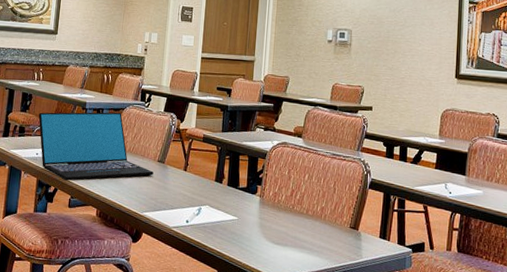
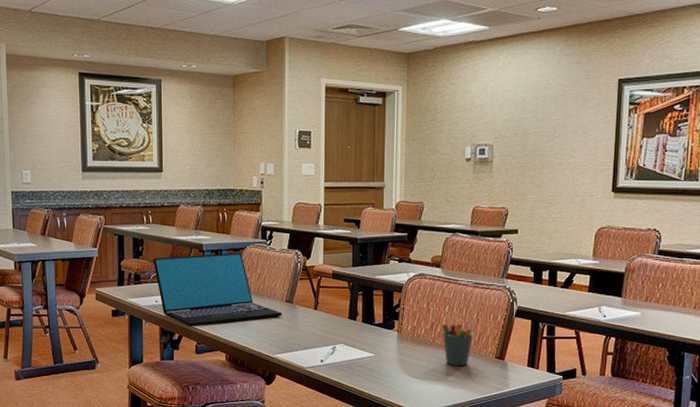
pen holder: none [301,186,333,235] -> present [442,317,476,367]

